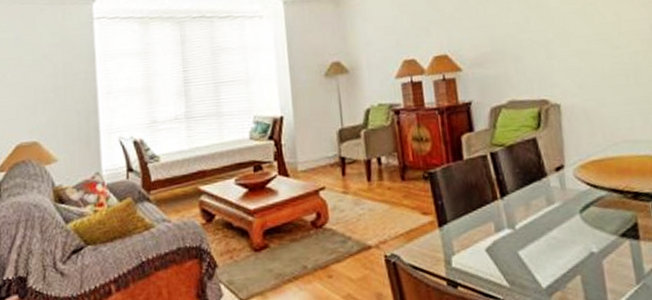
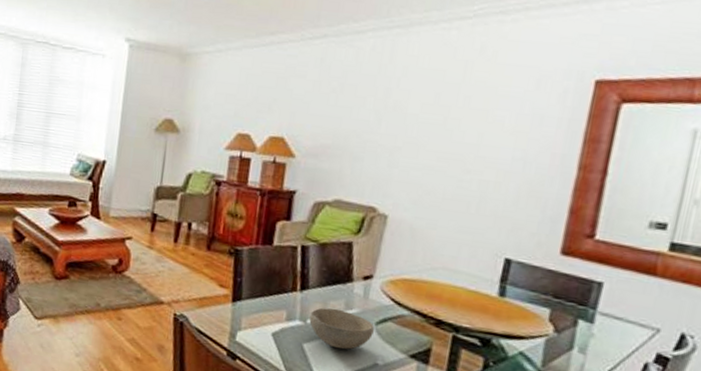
bowl: none [516,206,581,248] -> present [309,307,375,350]

